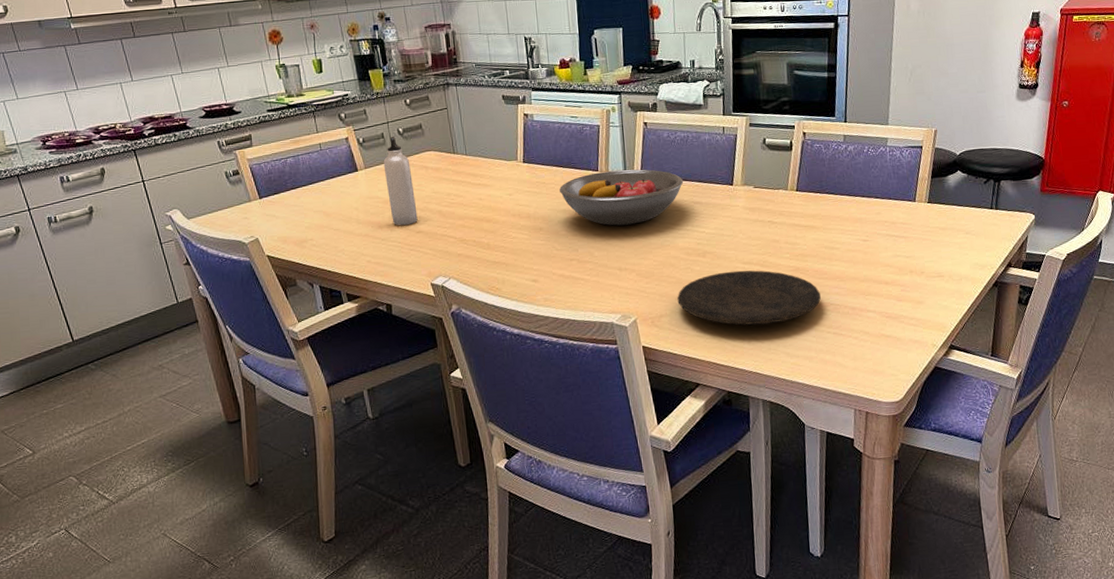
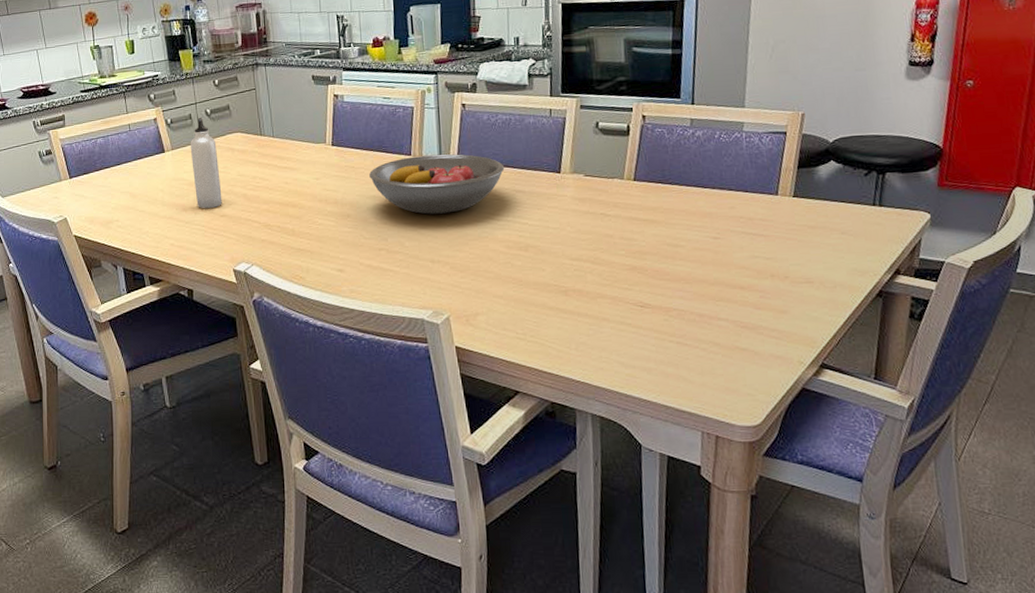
plate: present [677,270,821,325] -> none [495,267,662,329]

